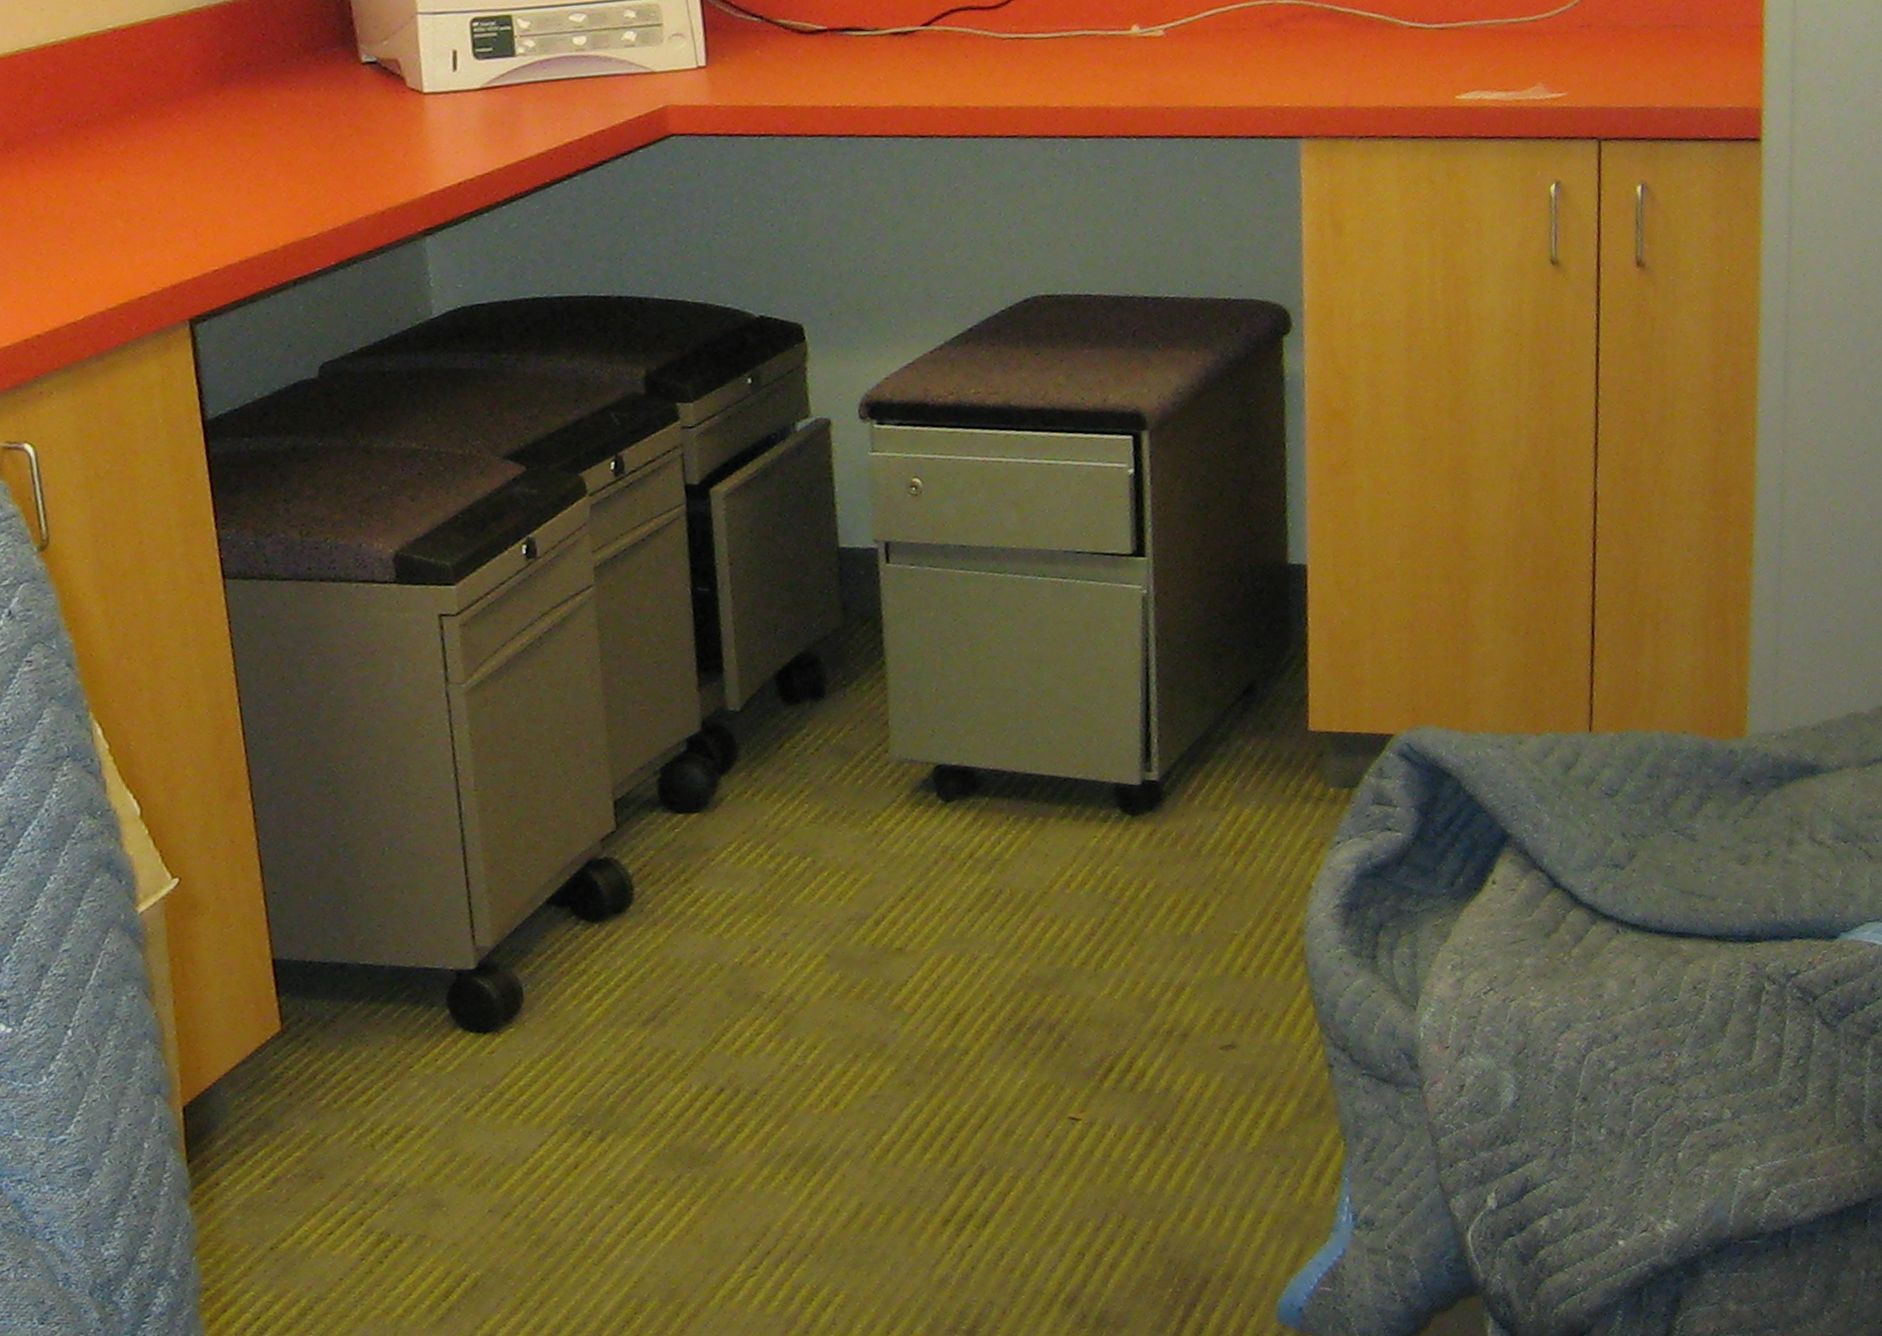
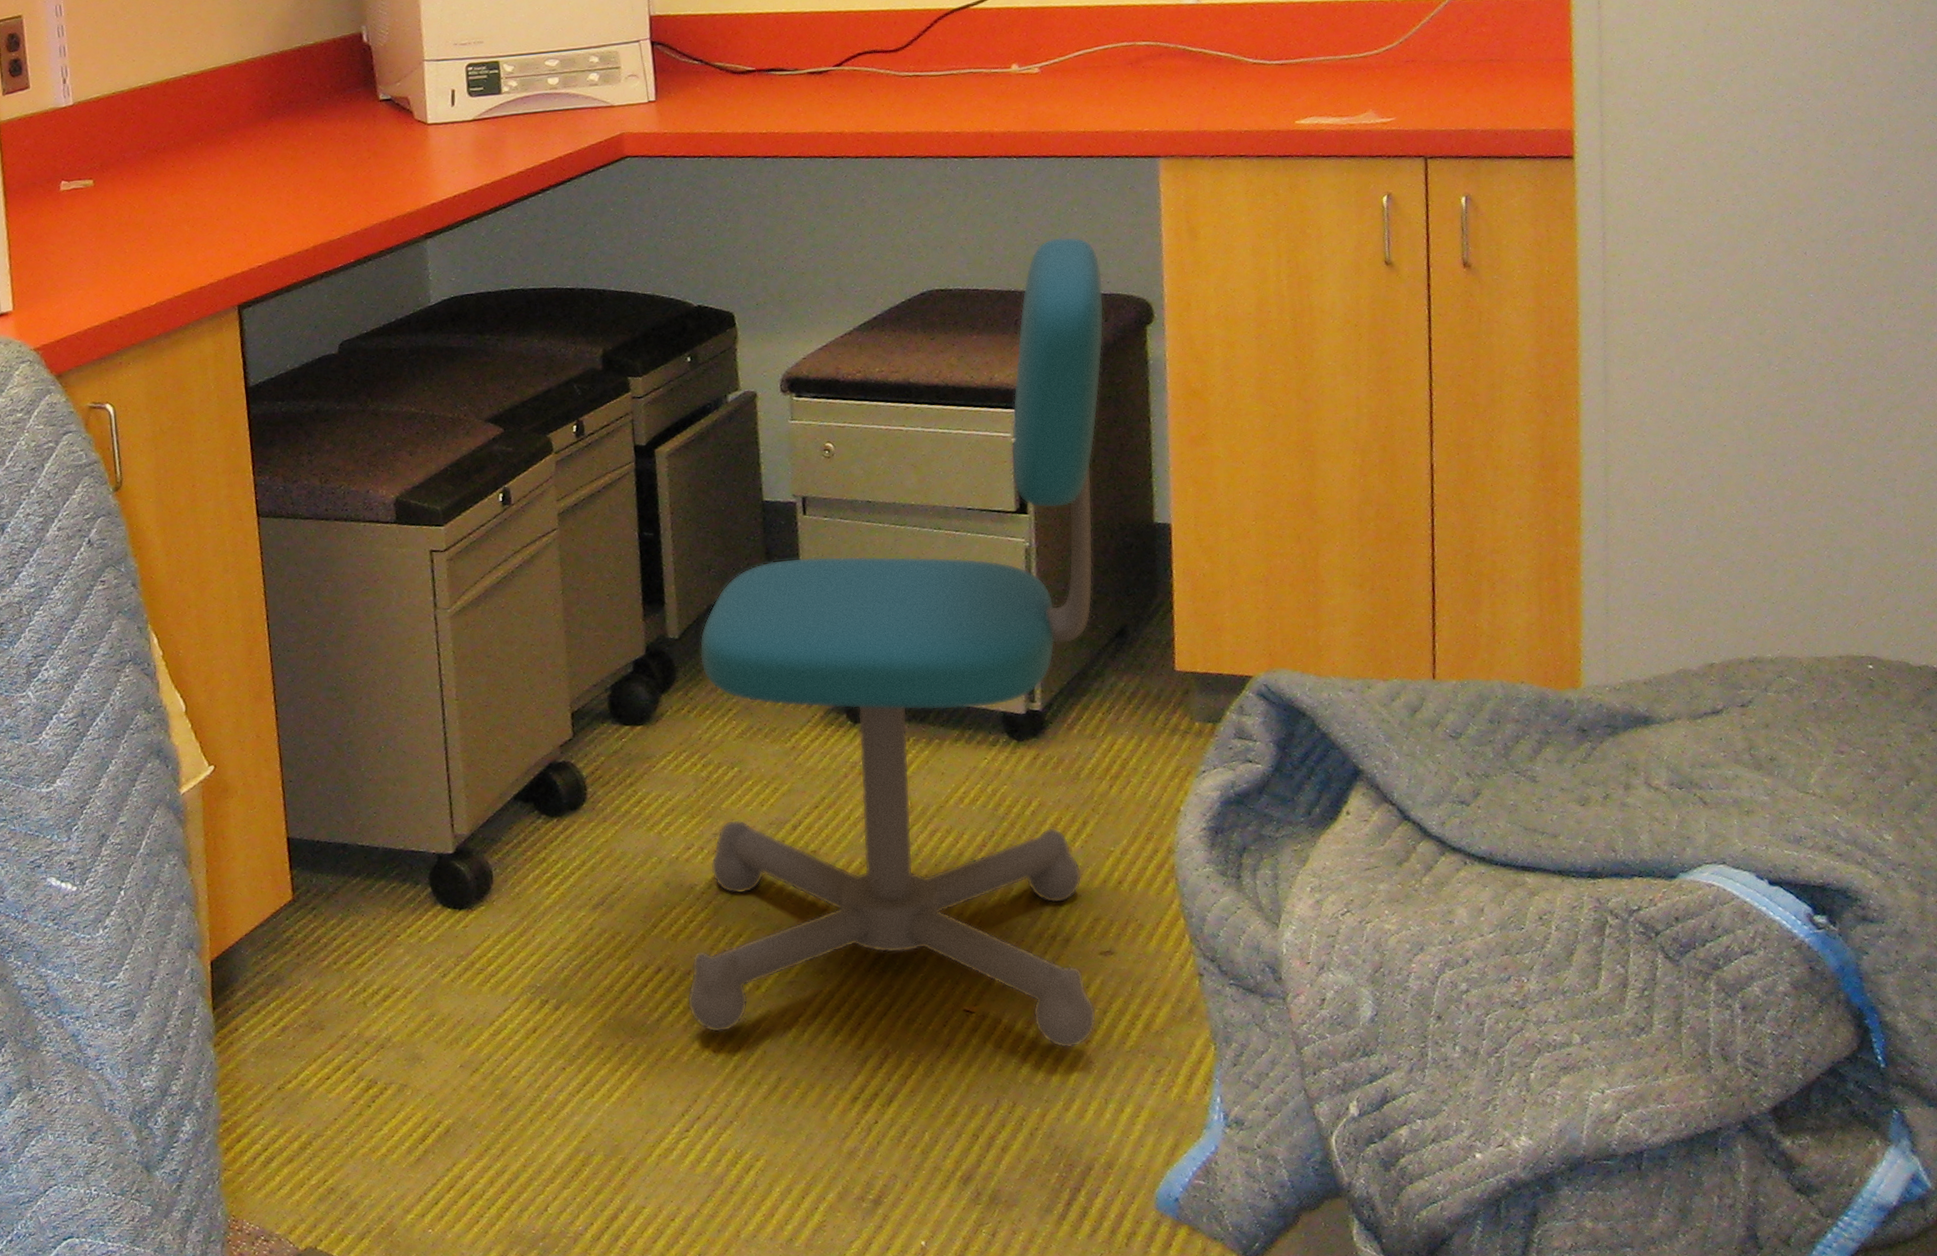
office chair: none [753,232,1235,1158] -> present [687,236,1104,1049]

